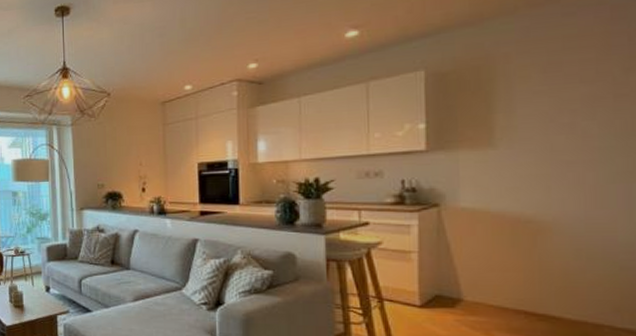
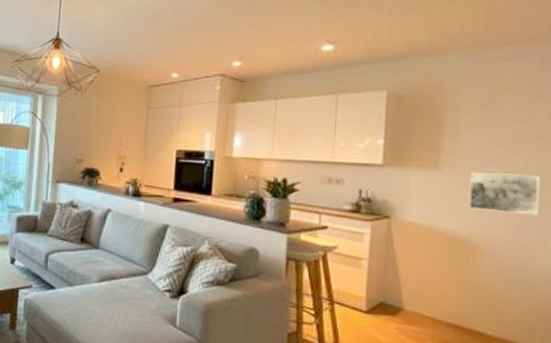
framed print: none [531,139,620,186] -> present [468,172,540,215]

